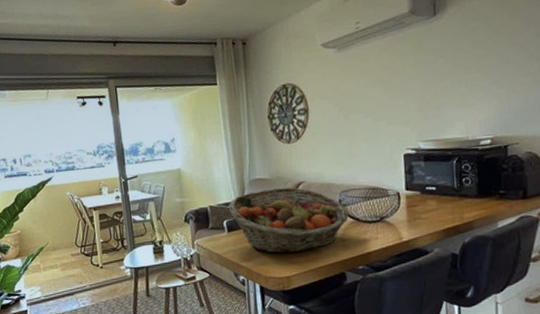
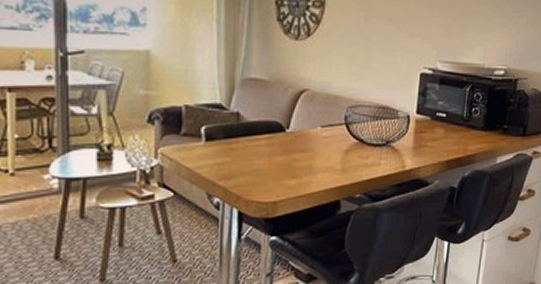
fruit basket: present [228,187,350,254] -> none [210,92,354,174]

